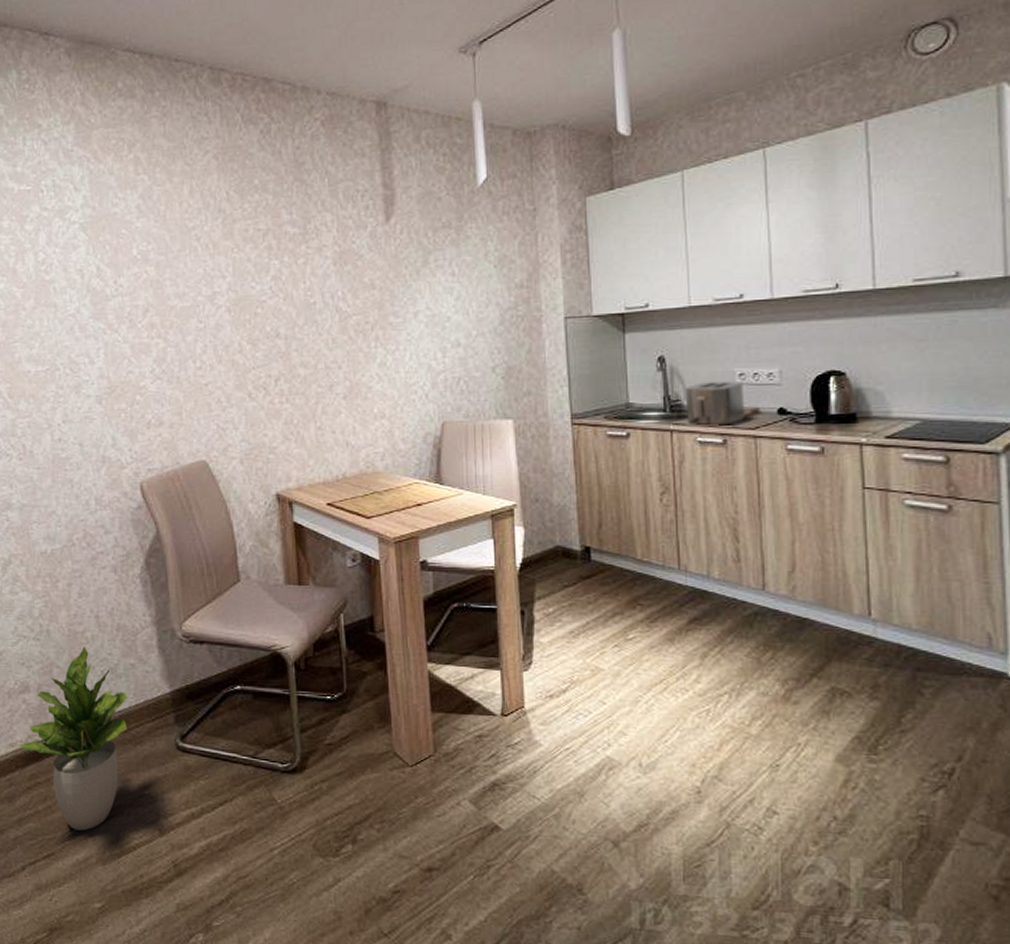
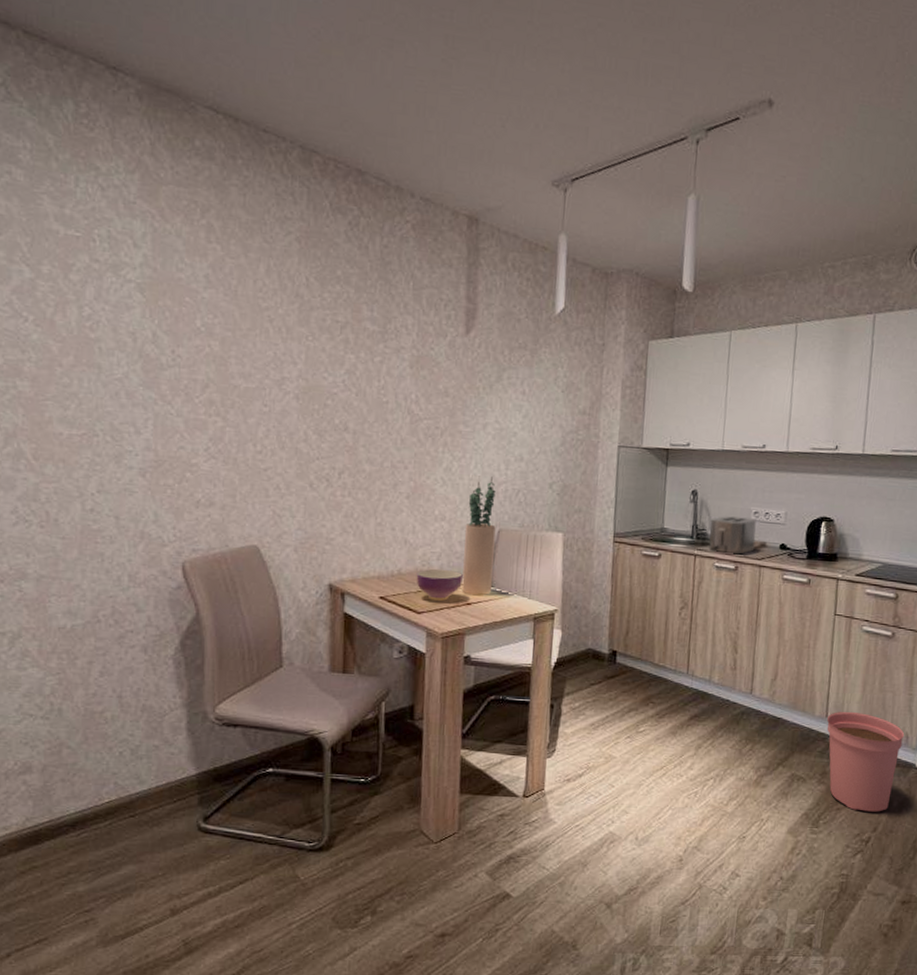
potted plant: present [18,646,128,831] -> none [13,726,148,914]
bowl: none [361,469,410,503] -> present [416,568,463,601]
vase: none [406,367,443,495] -> present [462,477,496,596]
plant pot: none [870,607,986,736] -> present [826,711,905,812]

